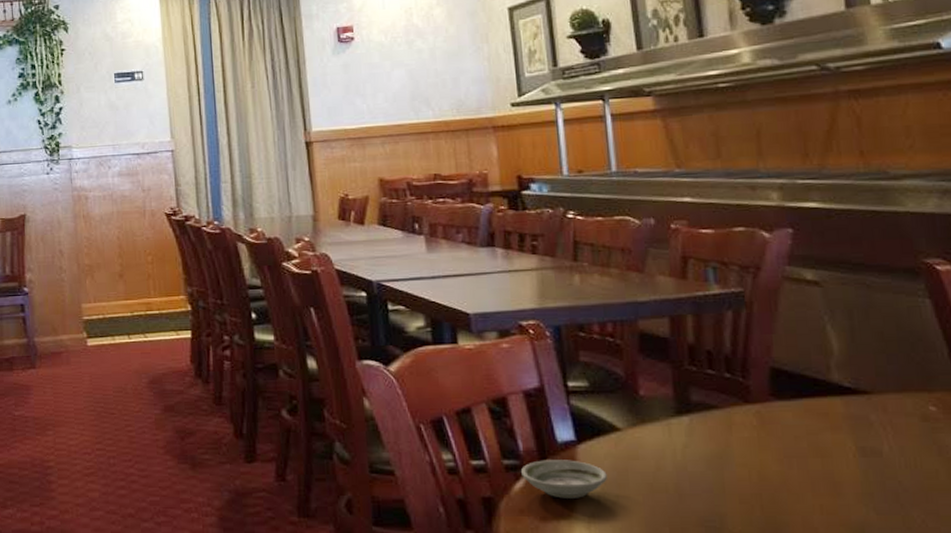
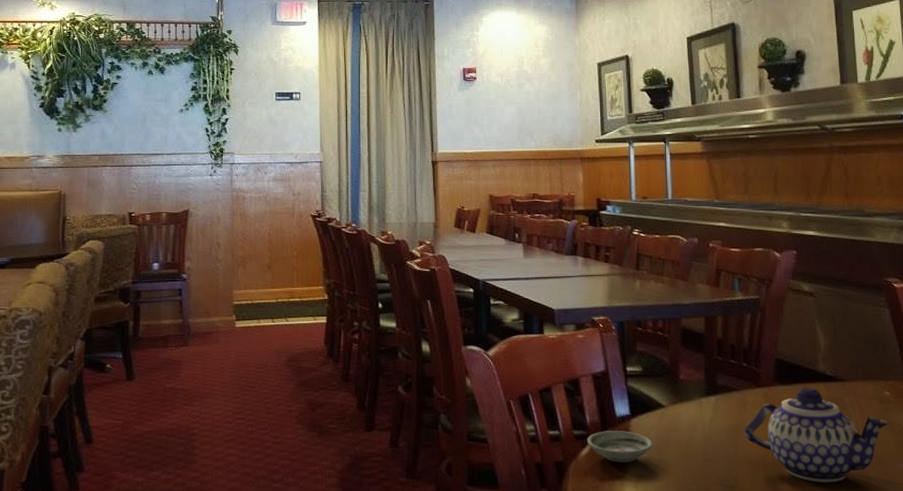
teapot: none [731,402,940,524] -> present [745,387,891,483]

